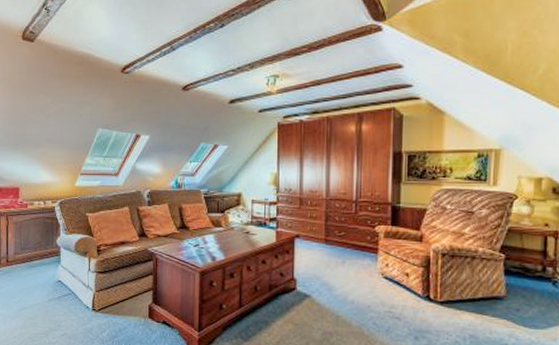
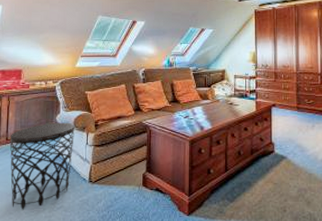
side table: none [10,245,76,335] -> present [10,122,75,210]

